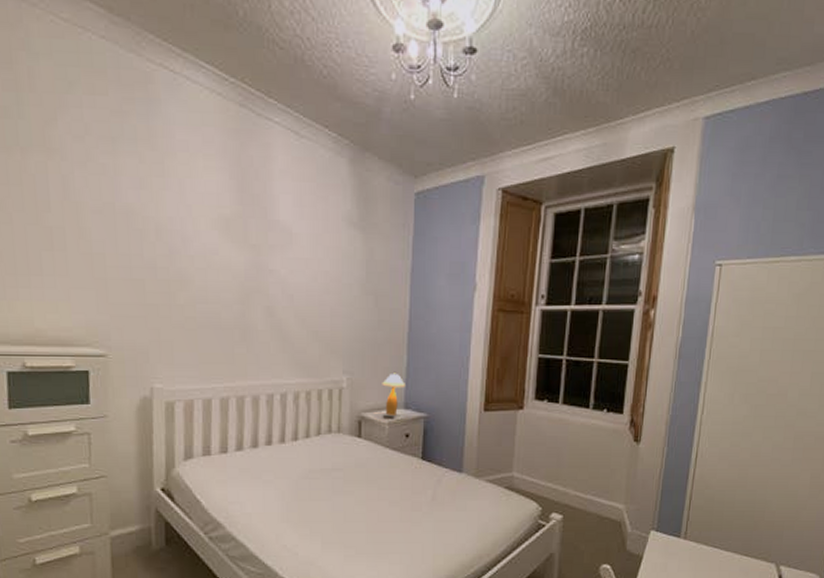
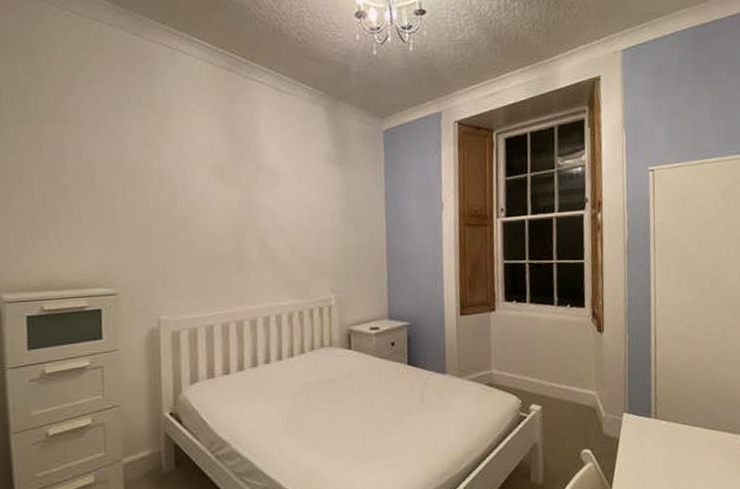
table lamp: present [382,371,407,417] -> none [367,286,389,328]

